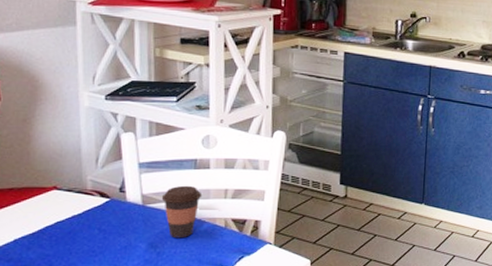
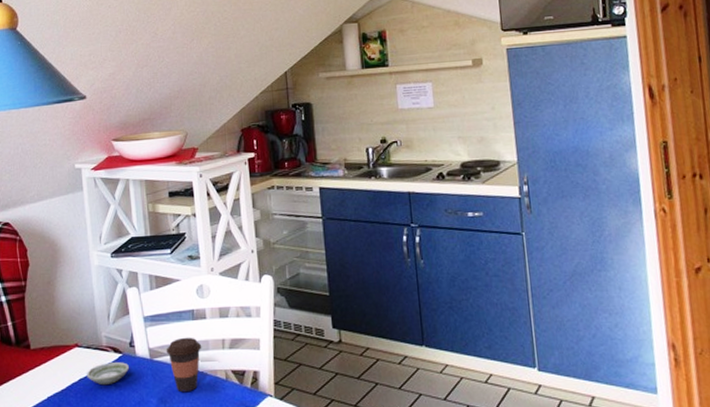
saucer: none [64,207,118,229] -> present [86,362,130,386]

